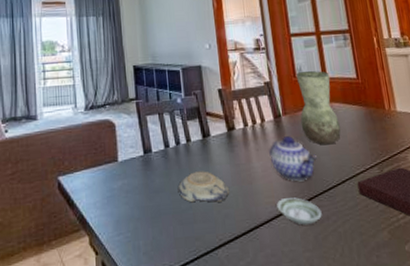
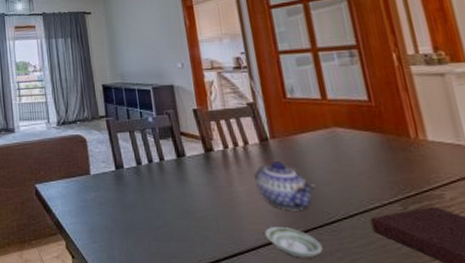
decorative bowl: present [177,171,230,203] -> none [151,190,209,223]
vase: present [296,70,341,145] -> none [287,91,347,174]

